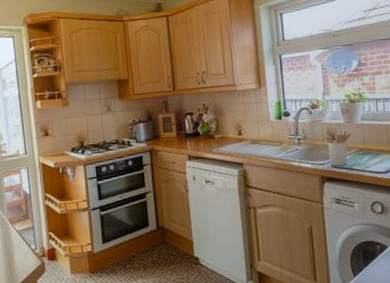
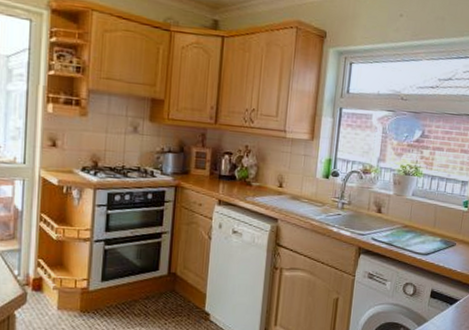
utensil holder: present [324,129,352,167] -> none [370,202,399,240]

